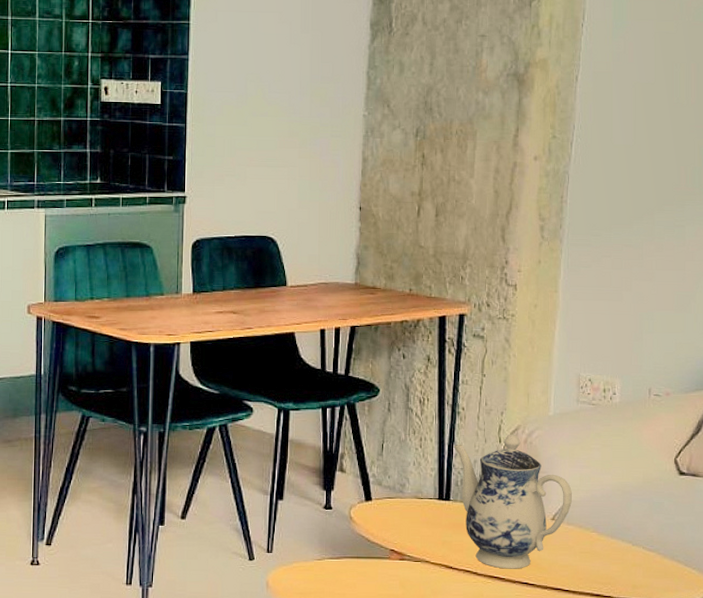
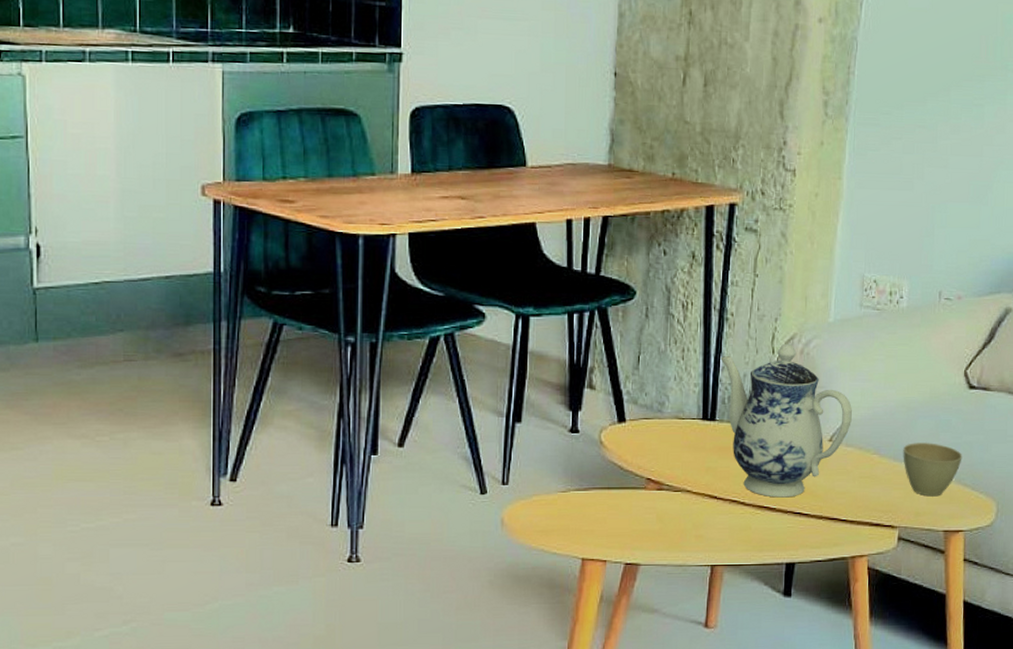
cup: none [620,522,675,571] -> present [903,443,963,497]

